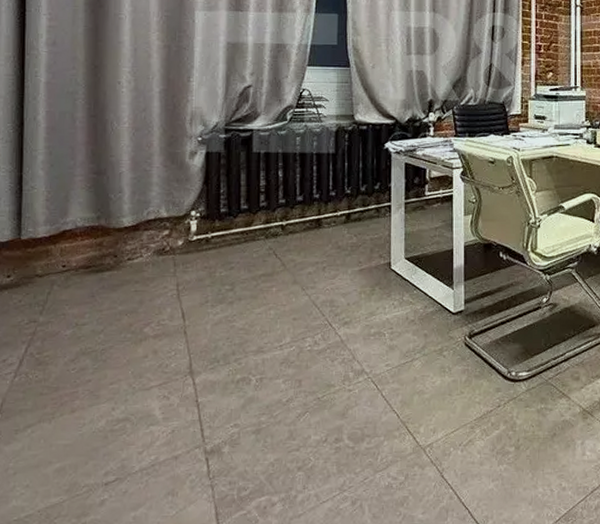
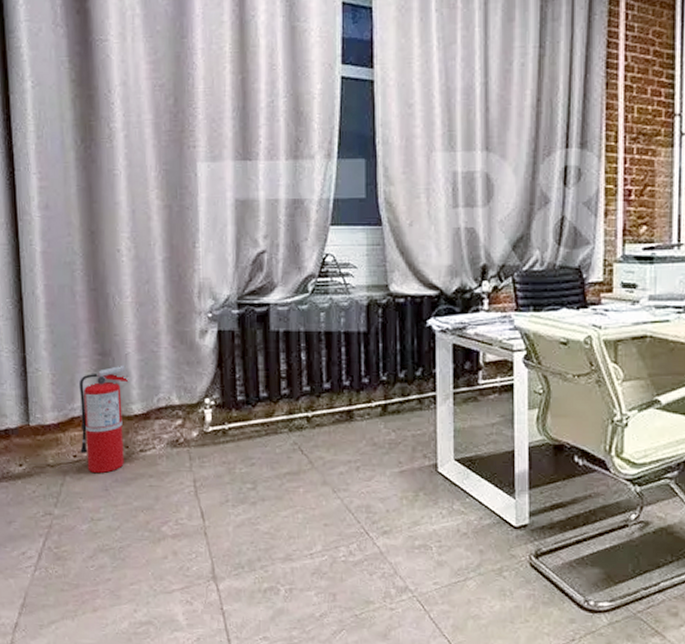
fire extinguisher: none [69,182,121,282] -> present [78,365,129,474]

